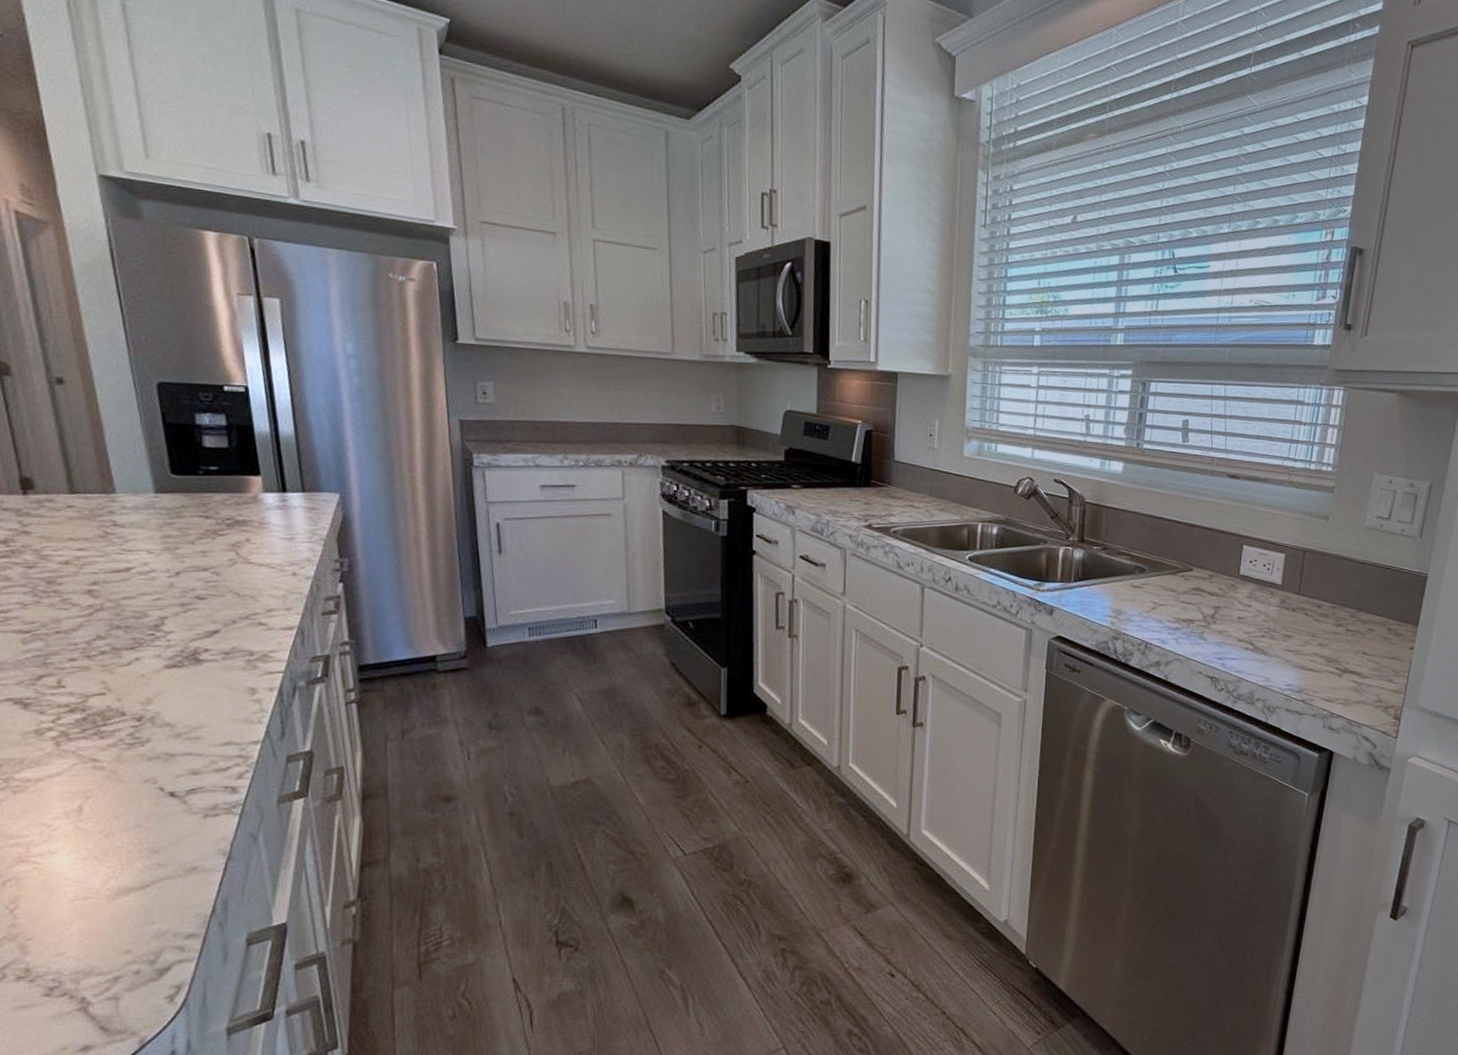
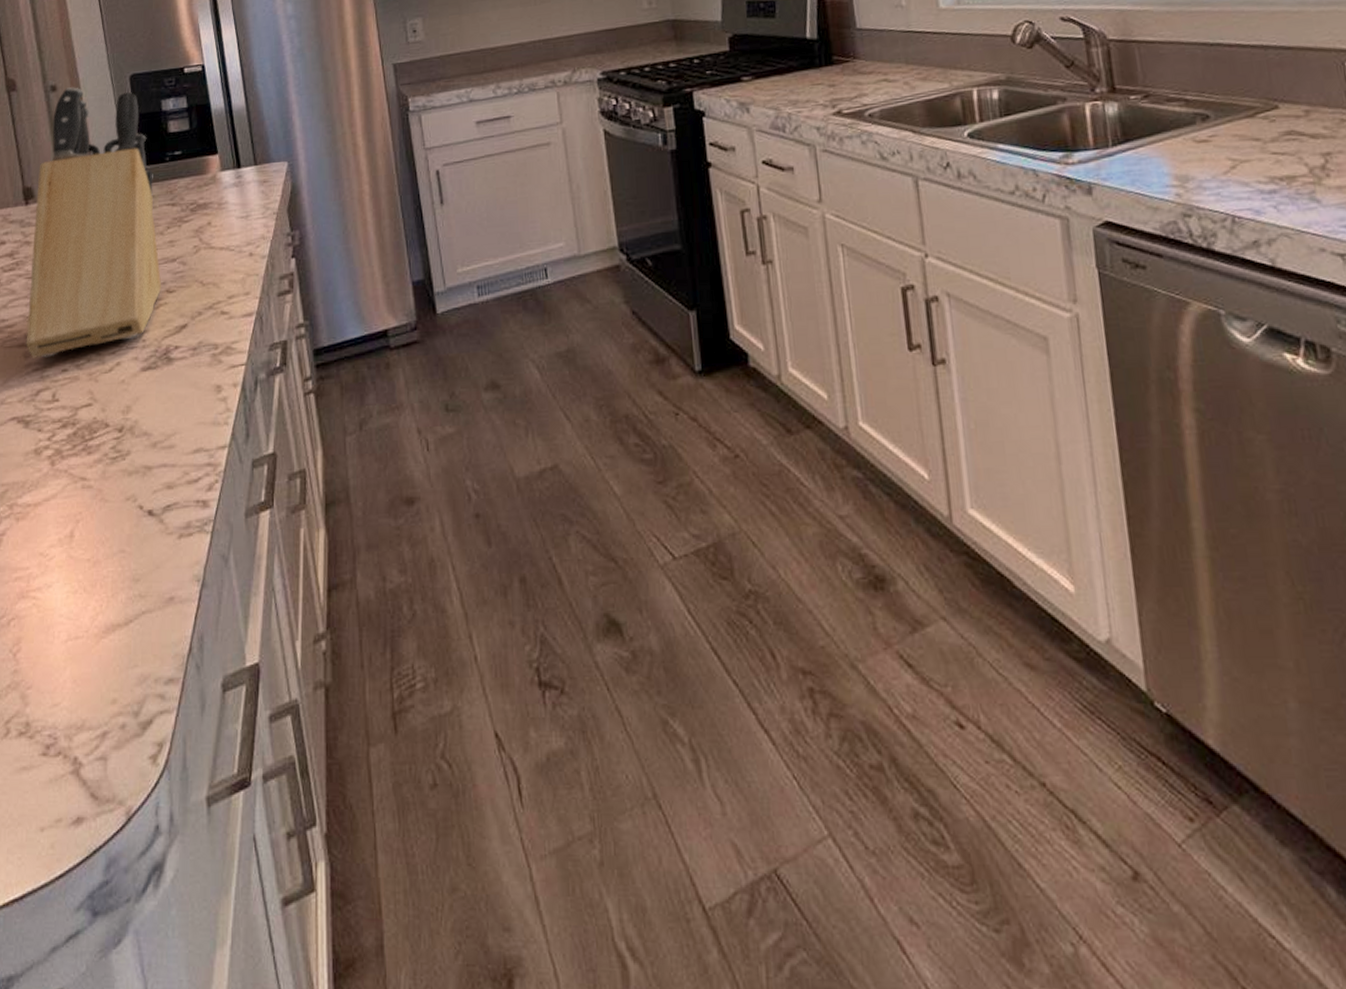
knife block: none [24,383,191,646] -> present [26,87,162,358]

